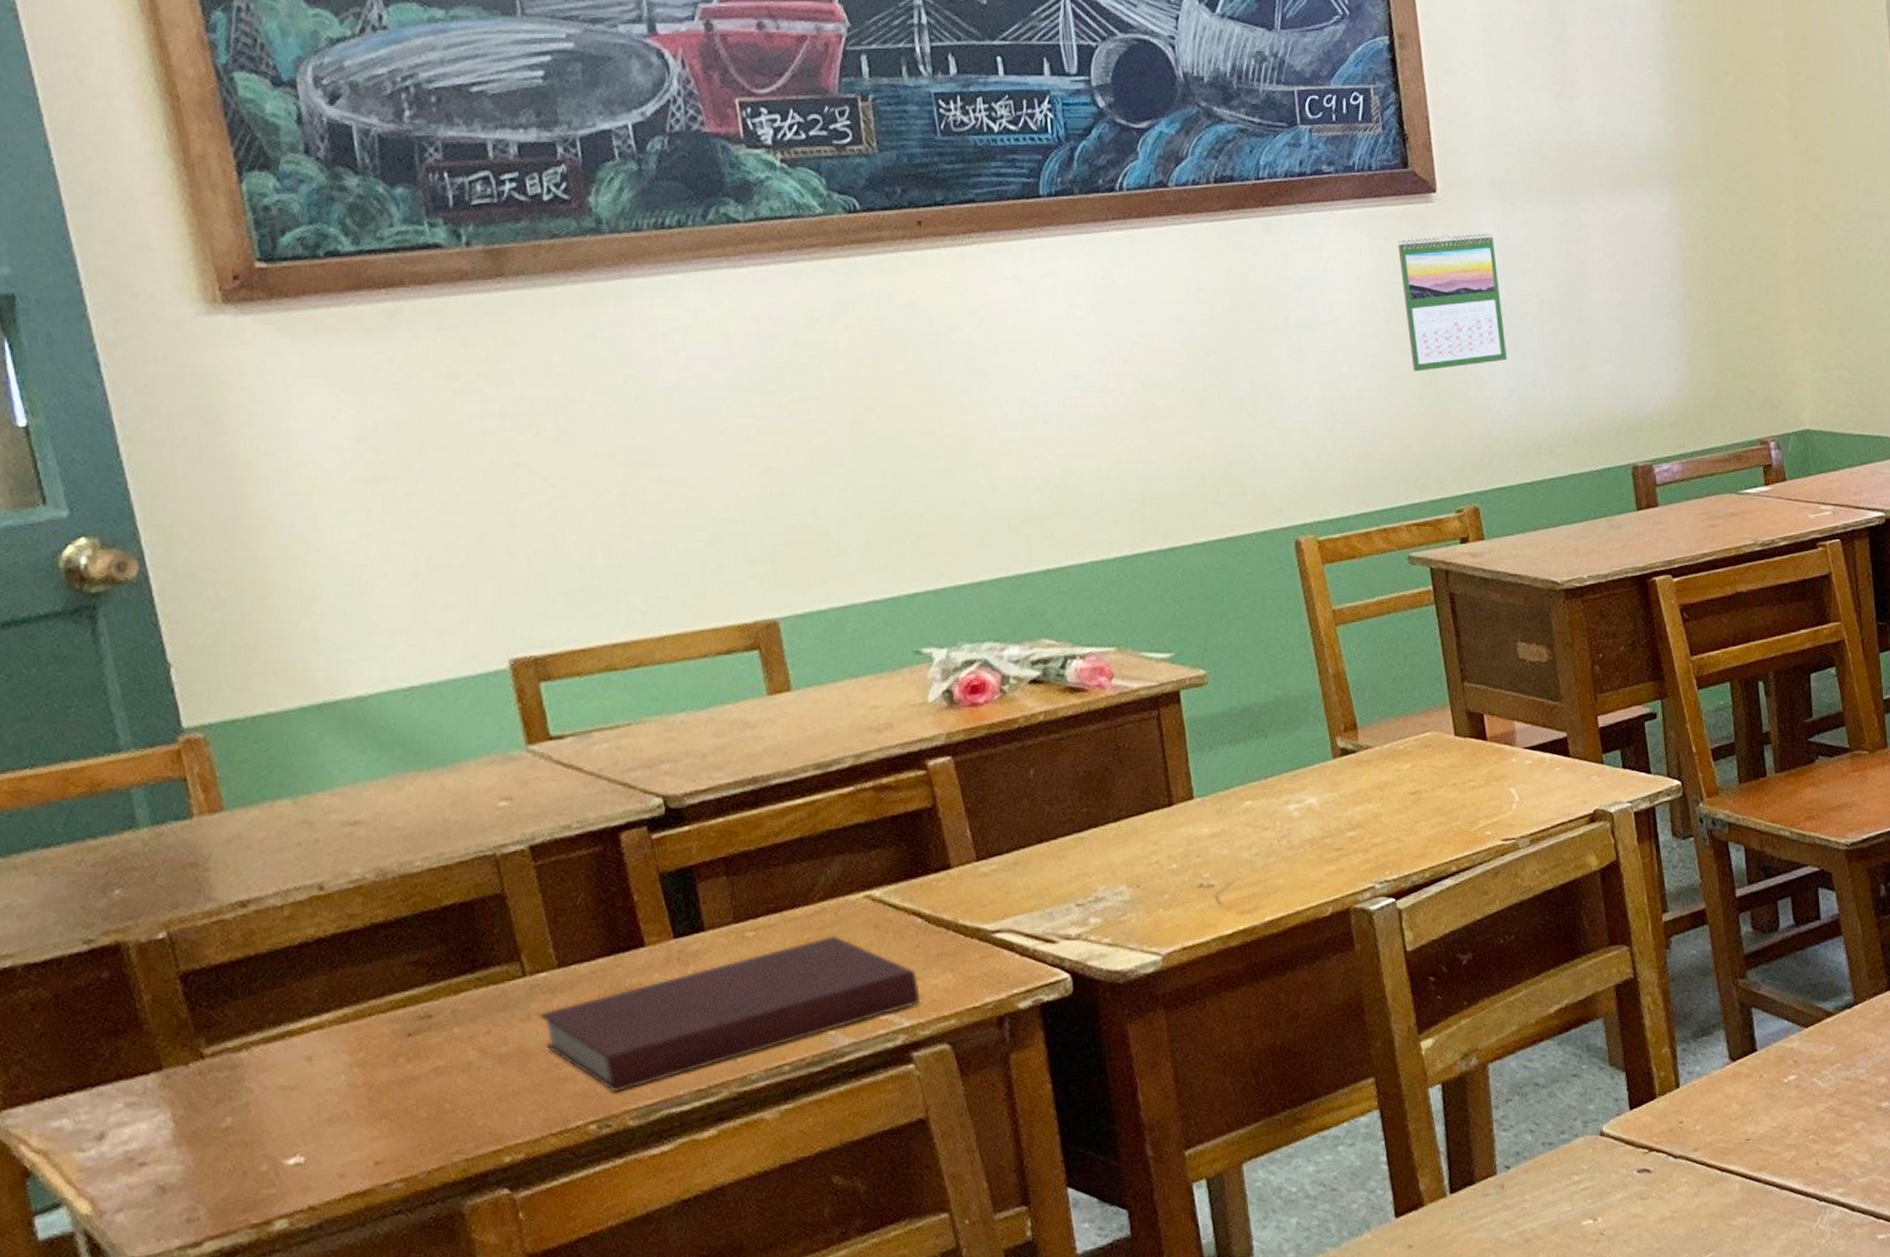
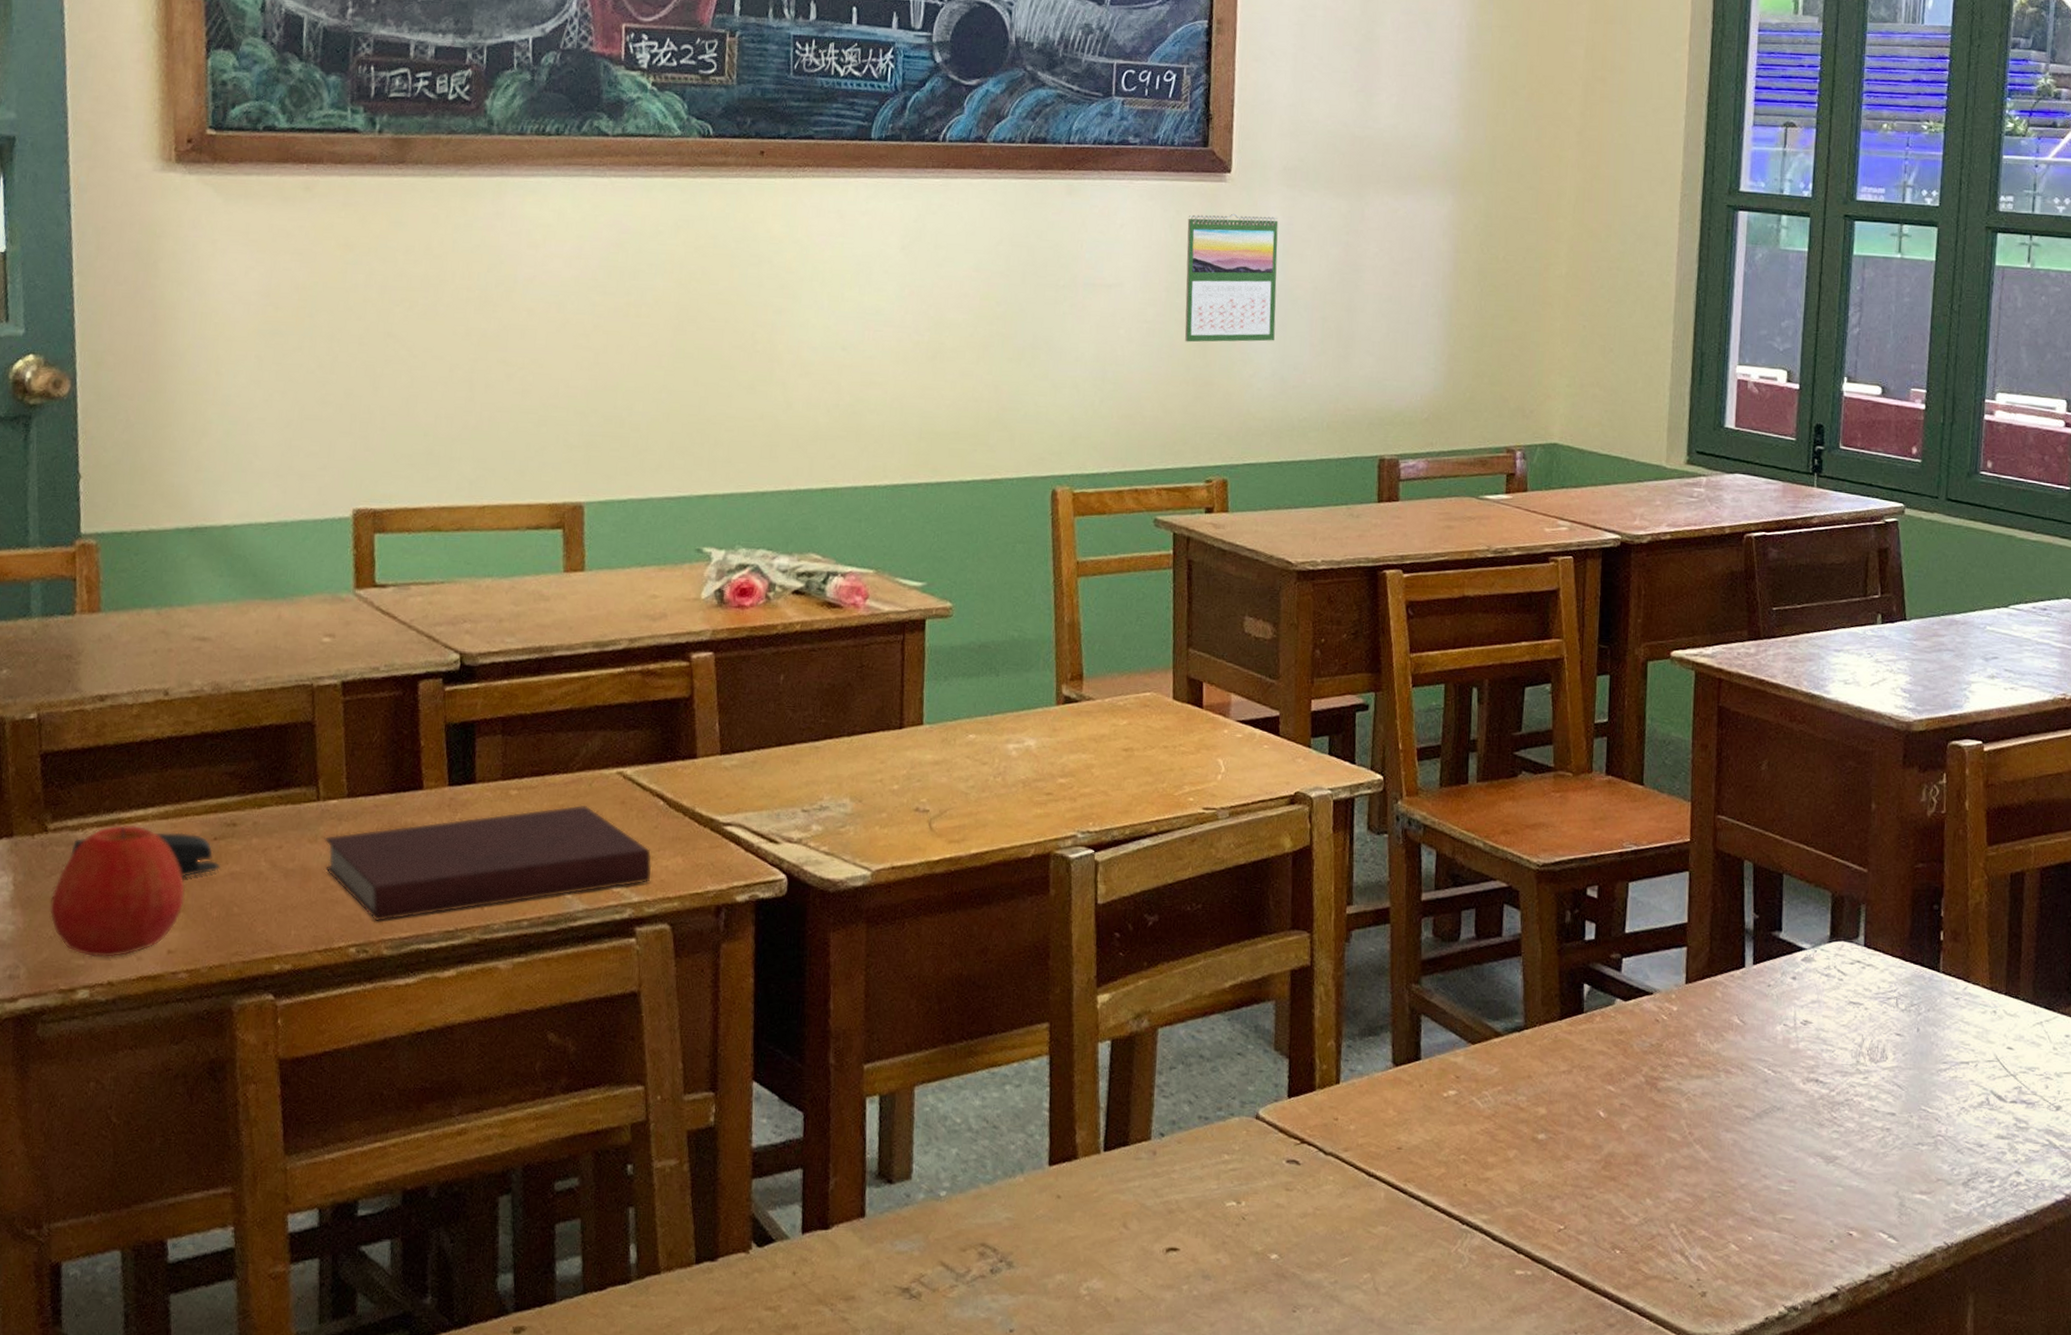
apple: none [222,1034,385,1184] -> present [49,824,185,958]
stapler: none [237,1033,421,1082] -> present [70,832,221,878]

